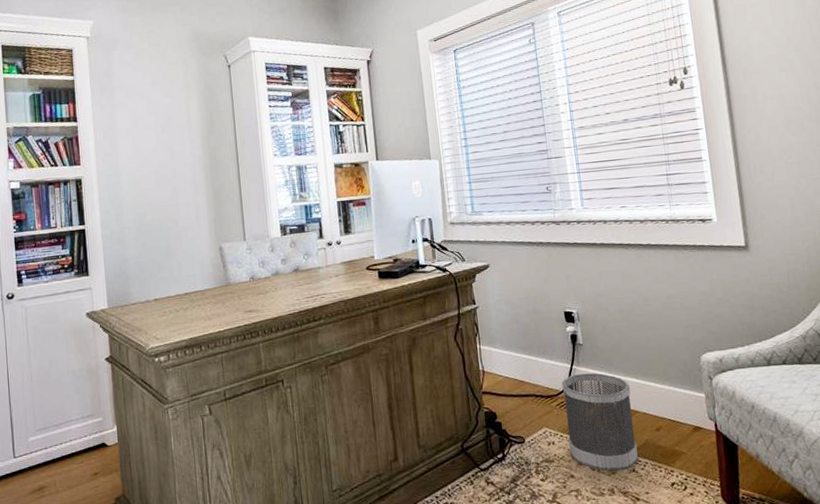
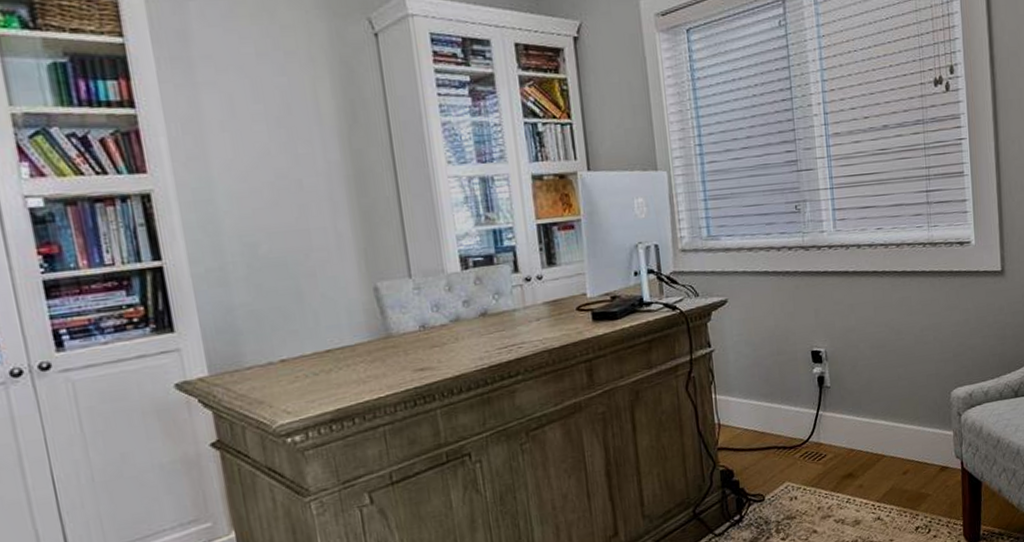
wastebasket: present [562,373,638,471] -> none [806,417,884,523]

